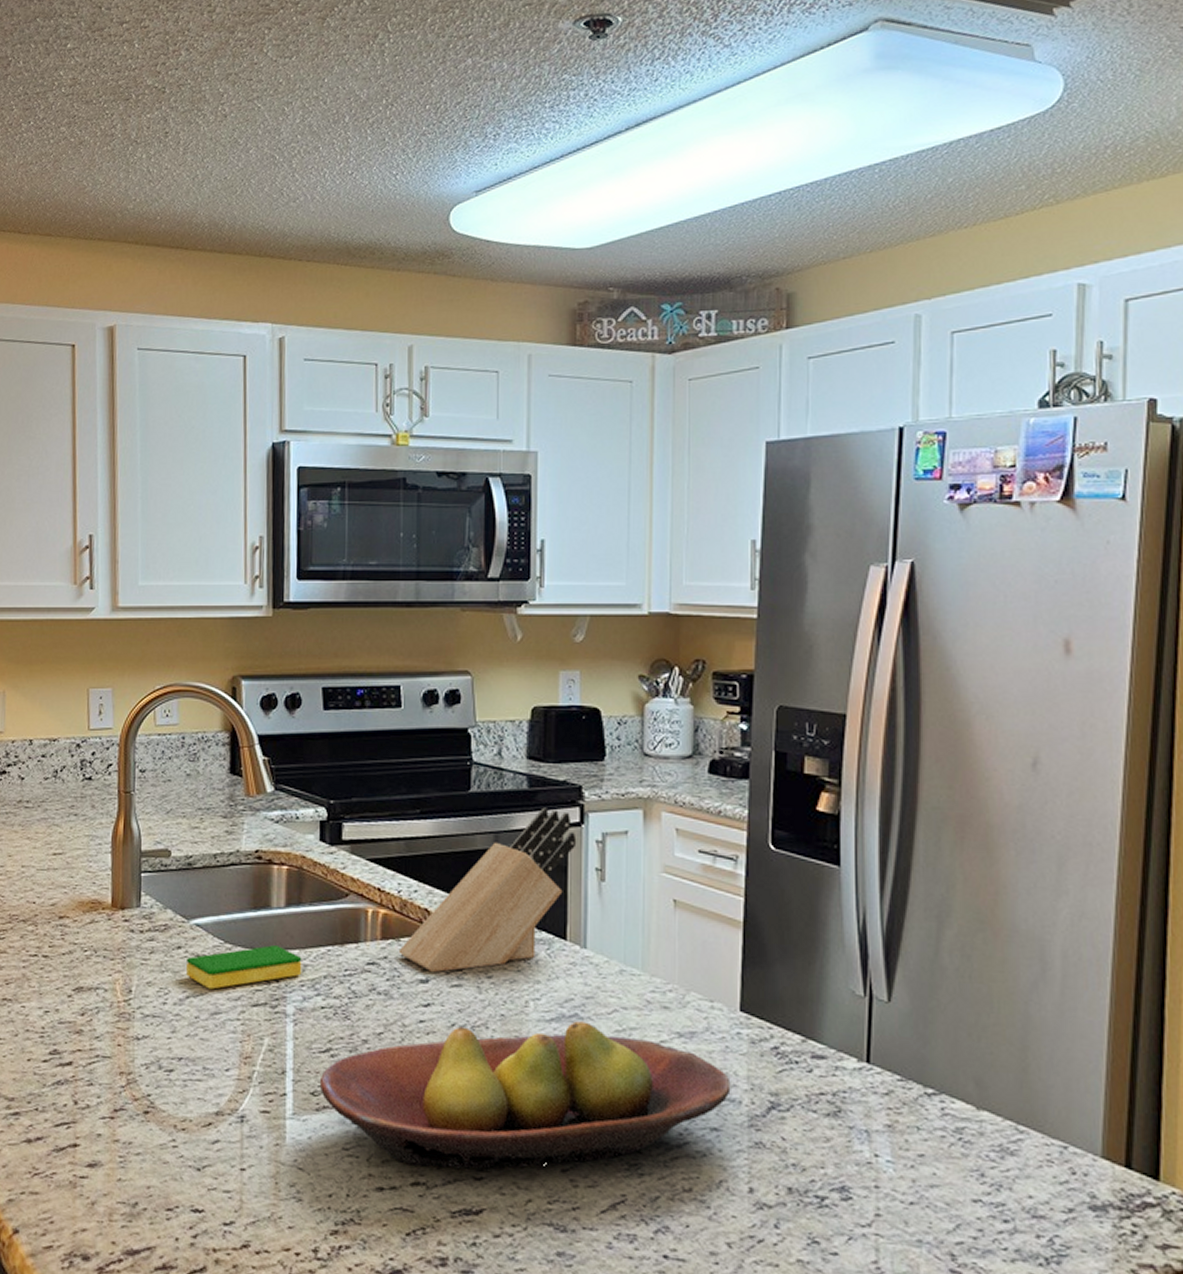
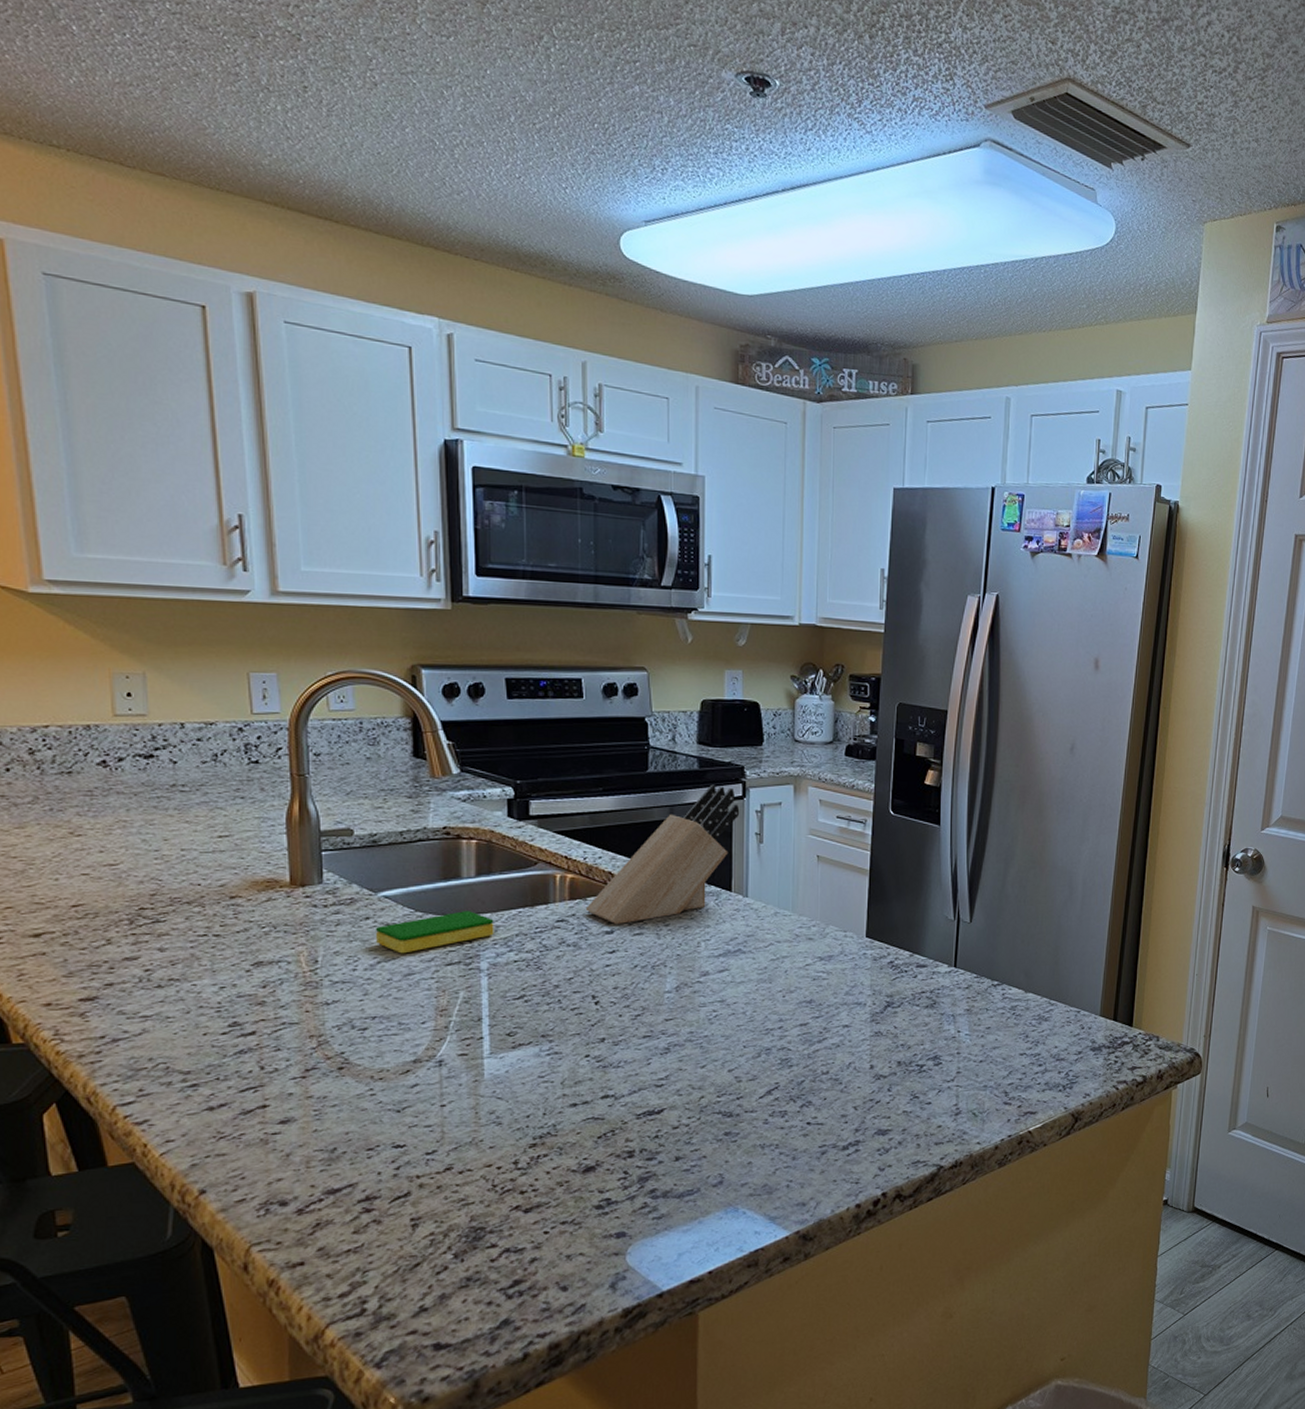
fruit bowl: present [319,1021,731,1170] -> none [514,955,859,1083]

